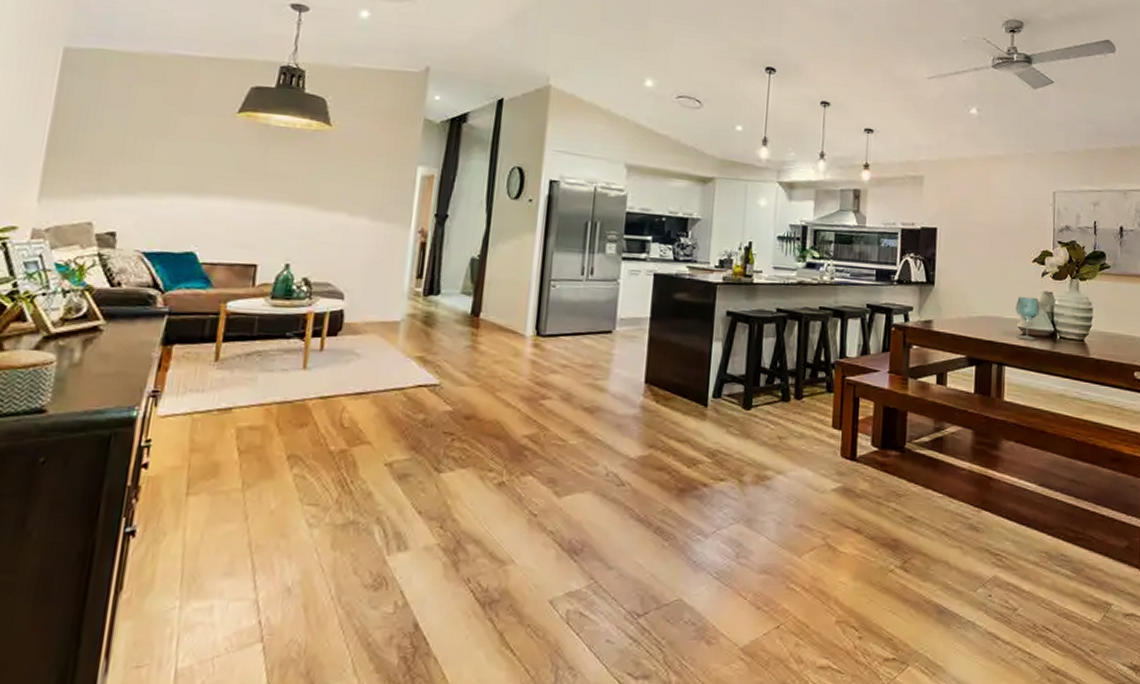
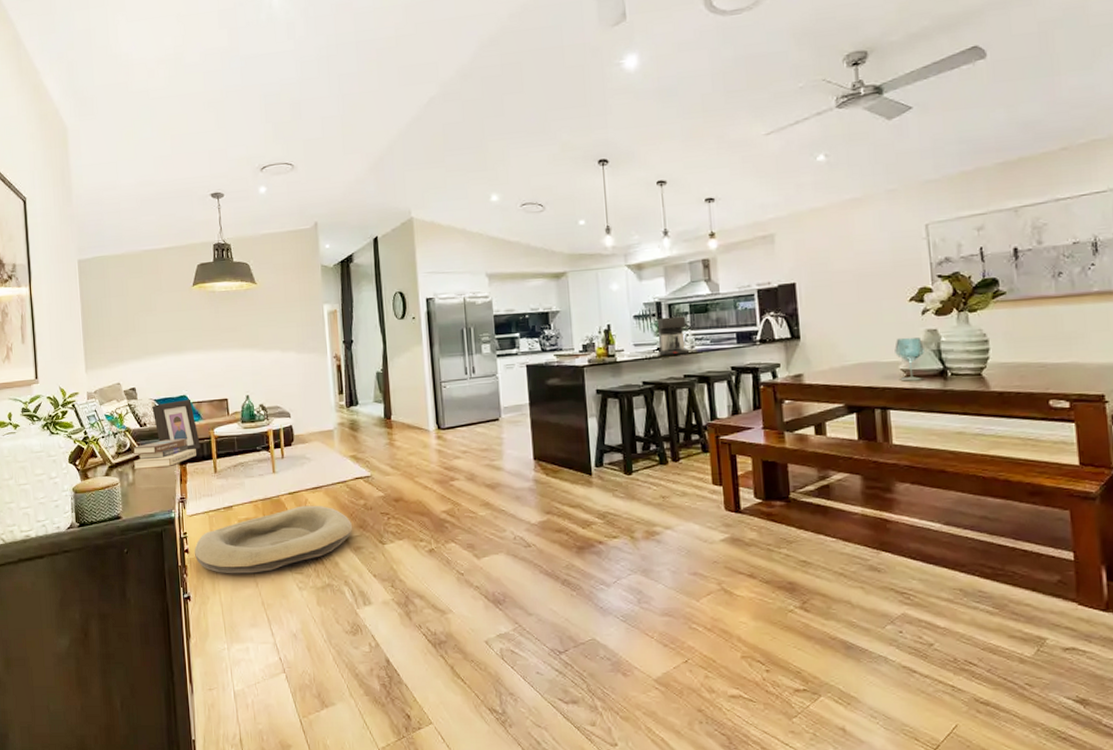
books: none [84,308,193,346] -> present [133,438,196,469]
picture frame: none [135,258,202,328] -> present [152,400,201,450]
dog bed: none [156,415,403,502] -> present [194,505,353,574]
coffee maker: none [798,243,830,285] -> present [657,316,690,356]

